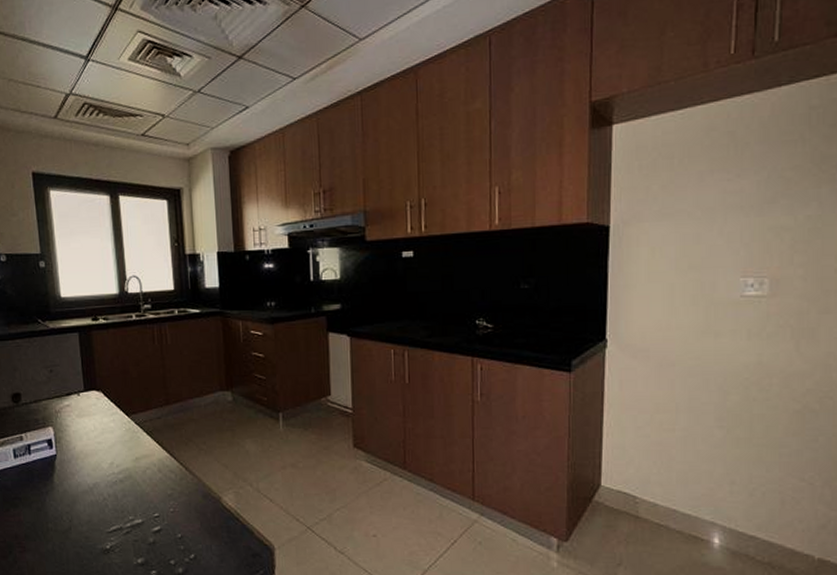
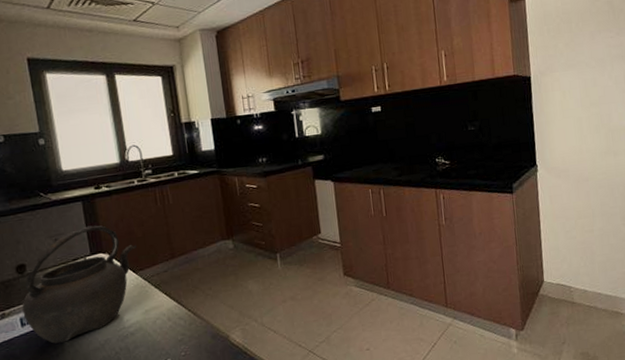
kettle: none [15,359,131,480] -> present [22,225,137,344]

